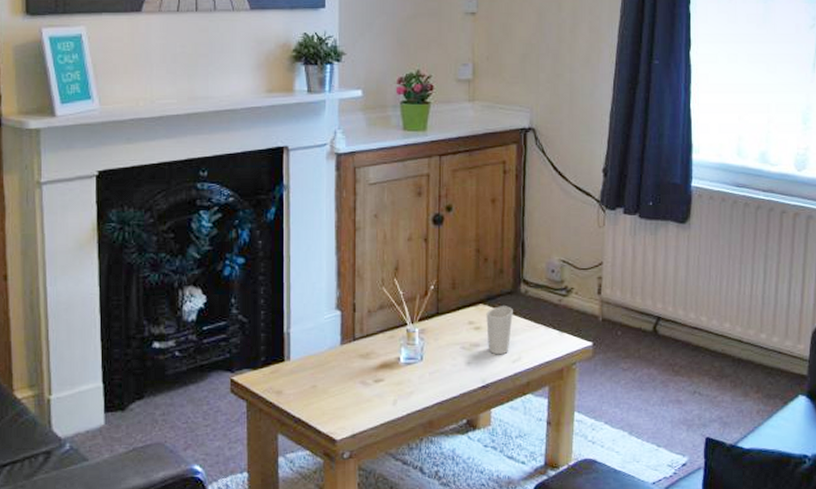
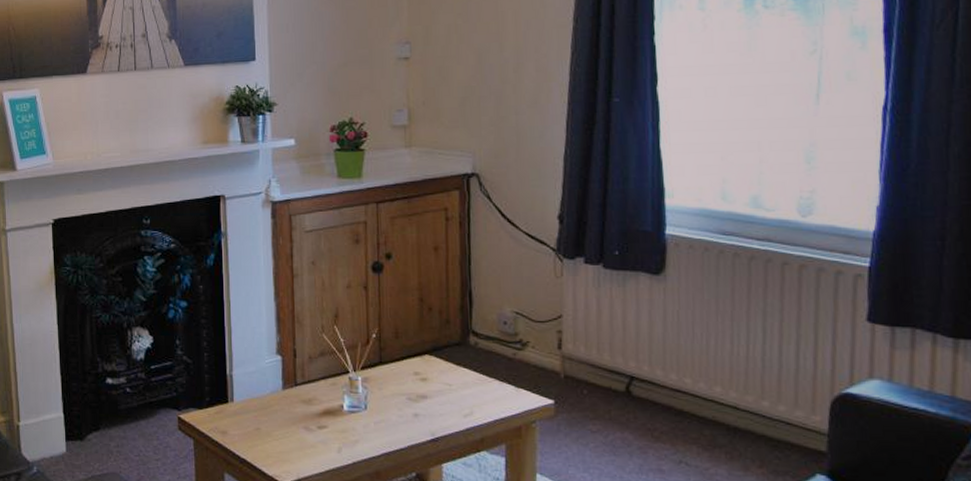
cup: present [486,306,513,355] -> none [433,357,463,408]

